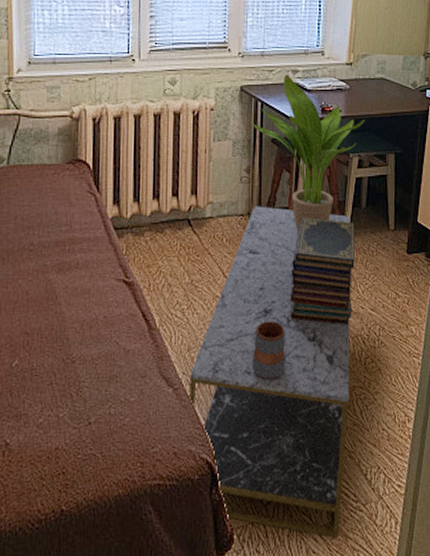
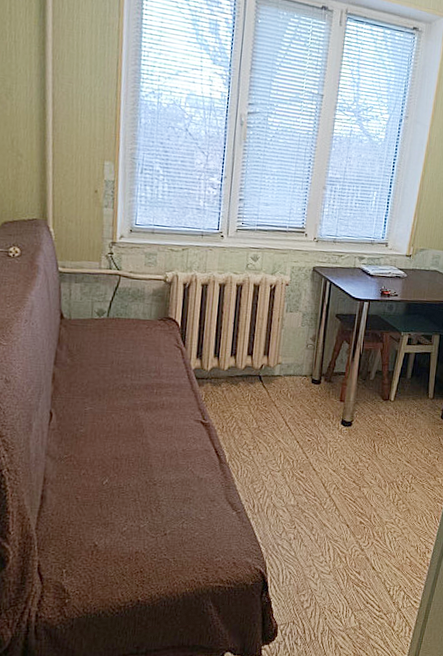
coffee table: present [189,206,351,539] -> none [250,369,397,638]
potted plant: present [251,74,365,232] -> none [319,260,418,394]
mug: present [251,321,285,380] -> none [303,464,334,511]
book stack: present [291,216,355,325] -> none [339,381,400,472]

